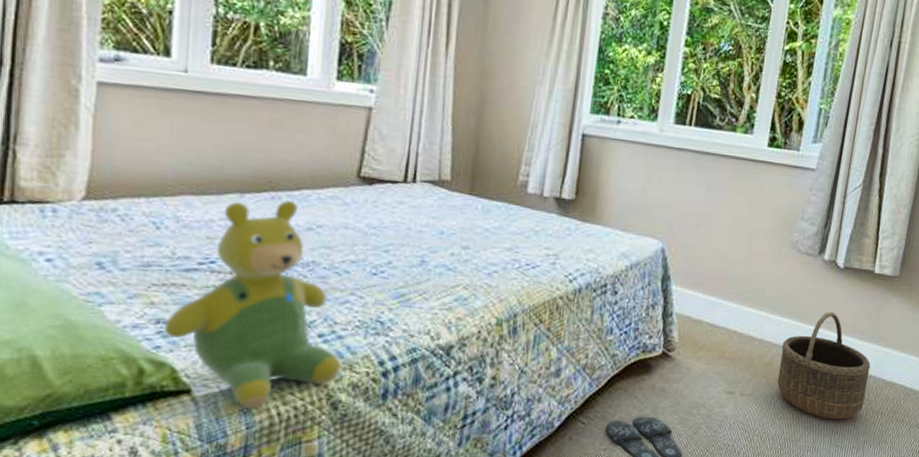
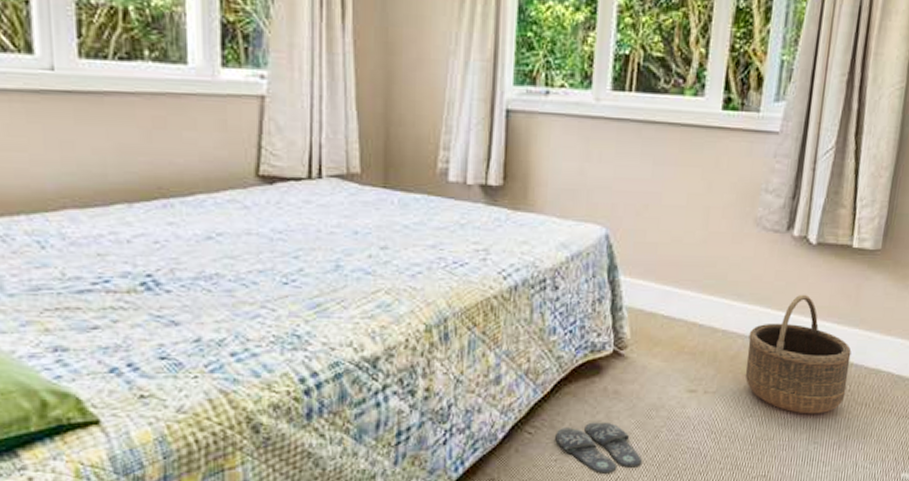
teddy bear: present [163,200,342,410] -> none [62,206,260,438]

